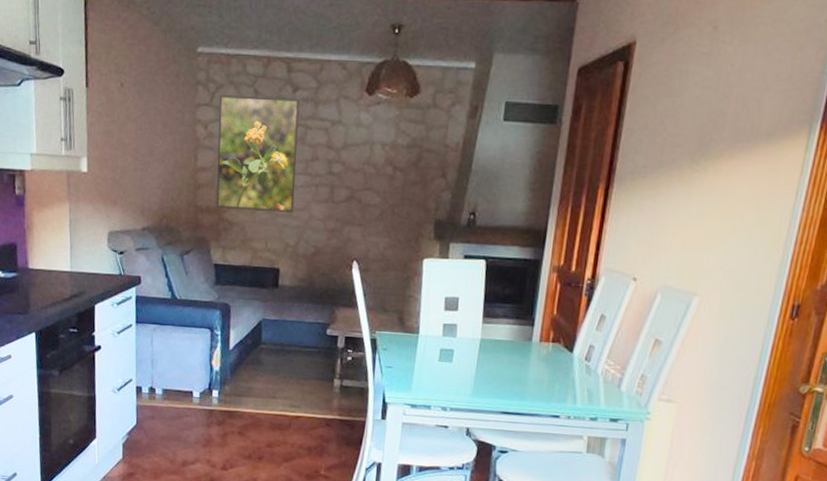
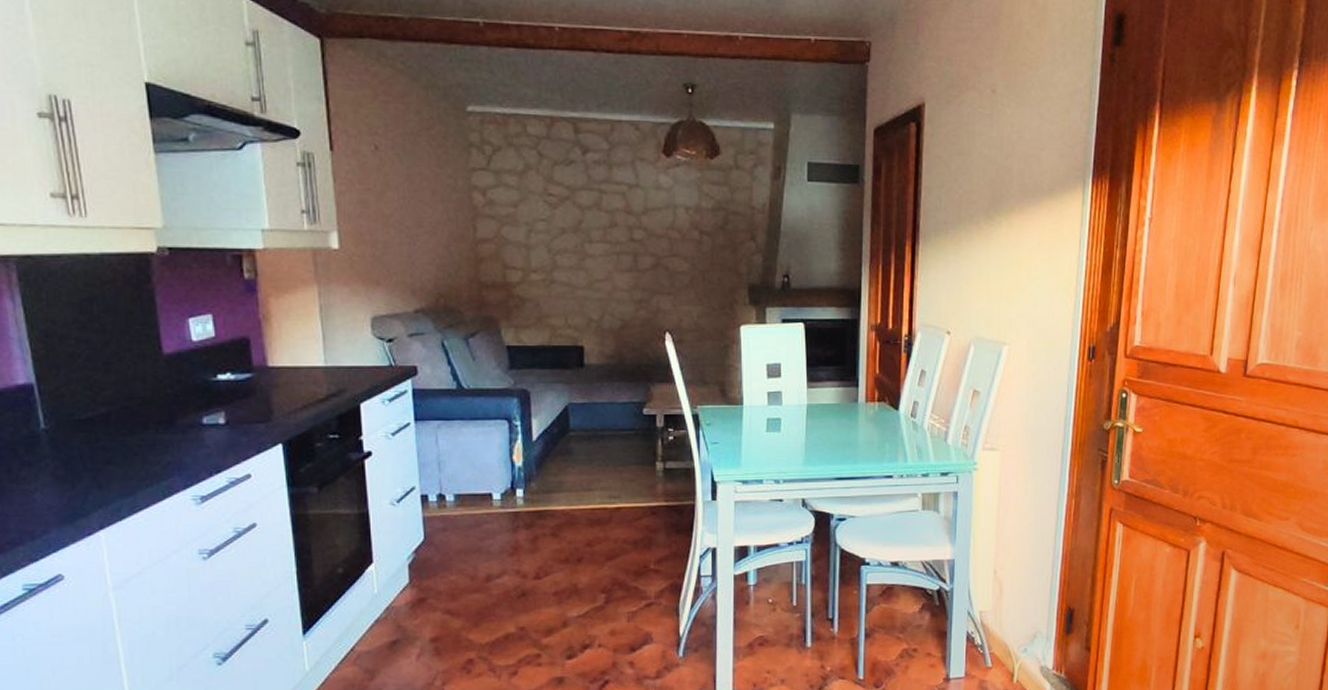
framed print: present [216,95,300,212] -> none [497,158,594,284]

